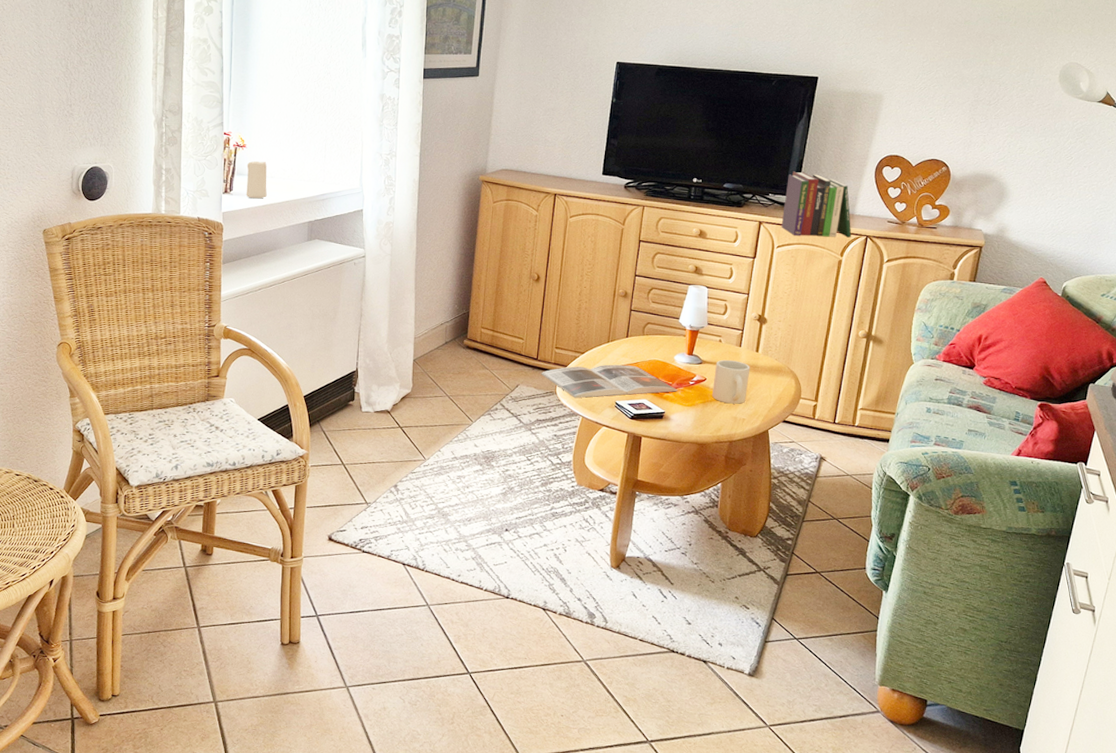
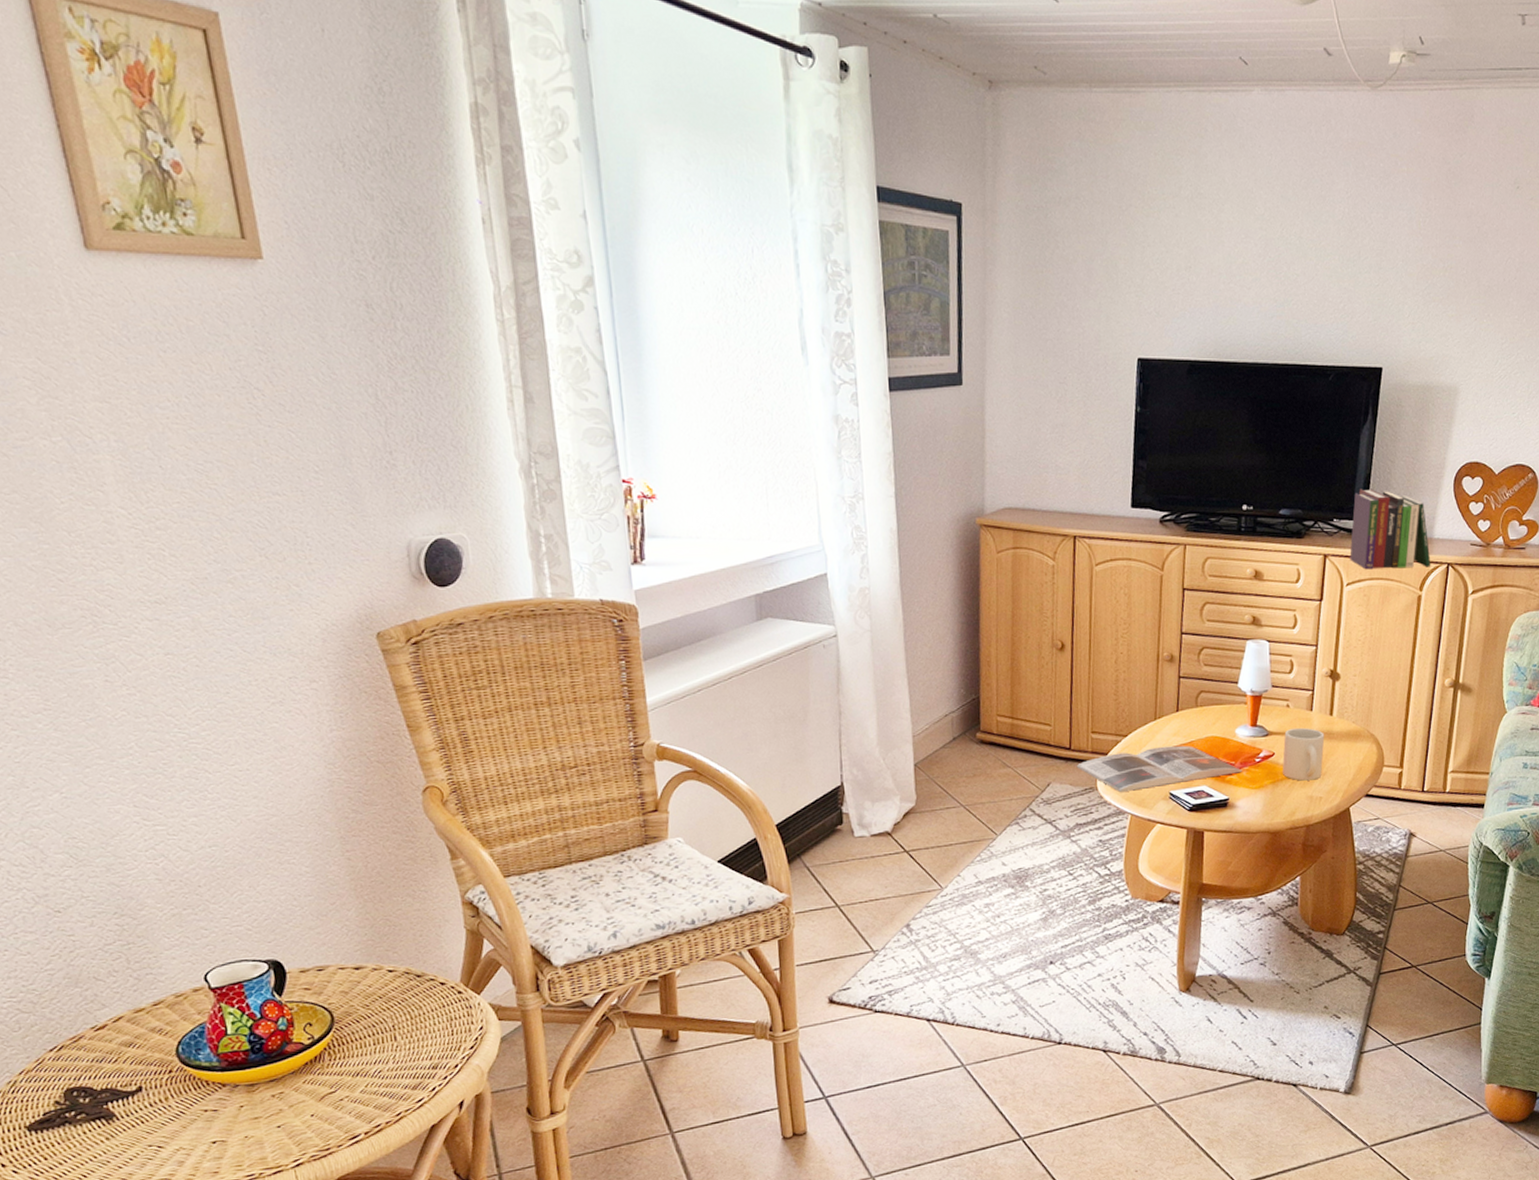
candle: present [246,161,267,199] -> none [660,517,694,569]

